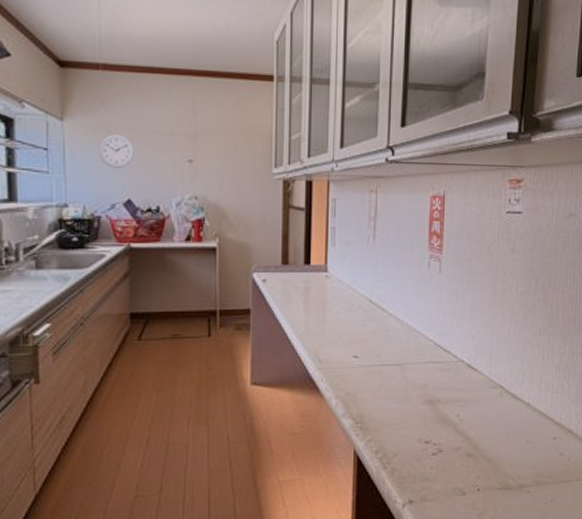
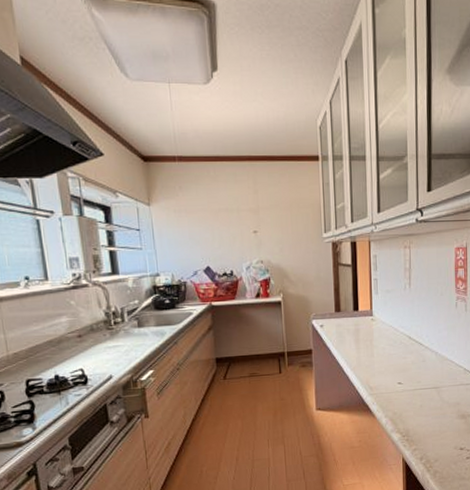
wall clock: present [98,133,134,168] -> none [180,213,209,242]

